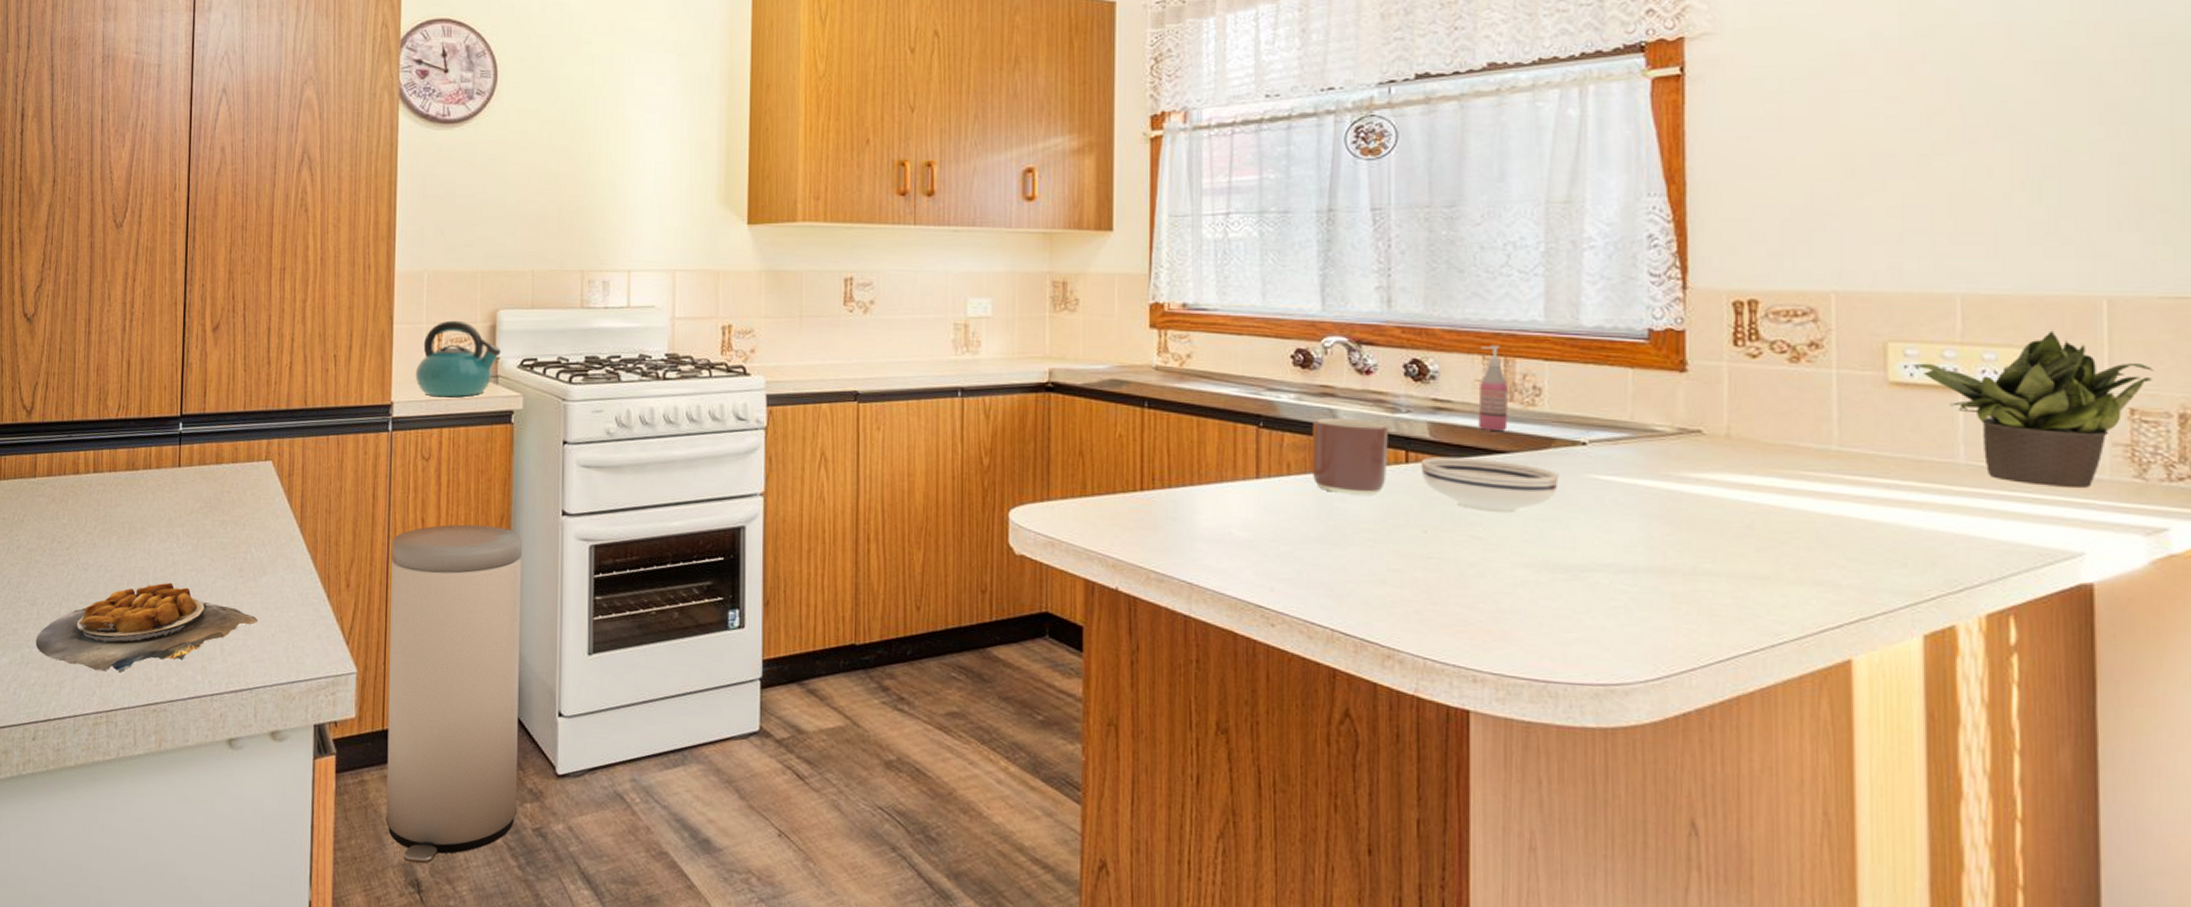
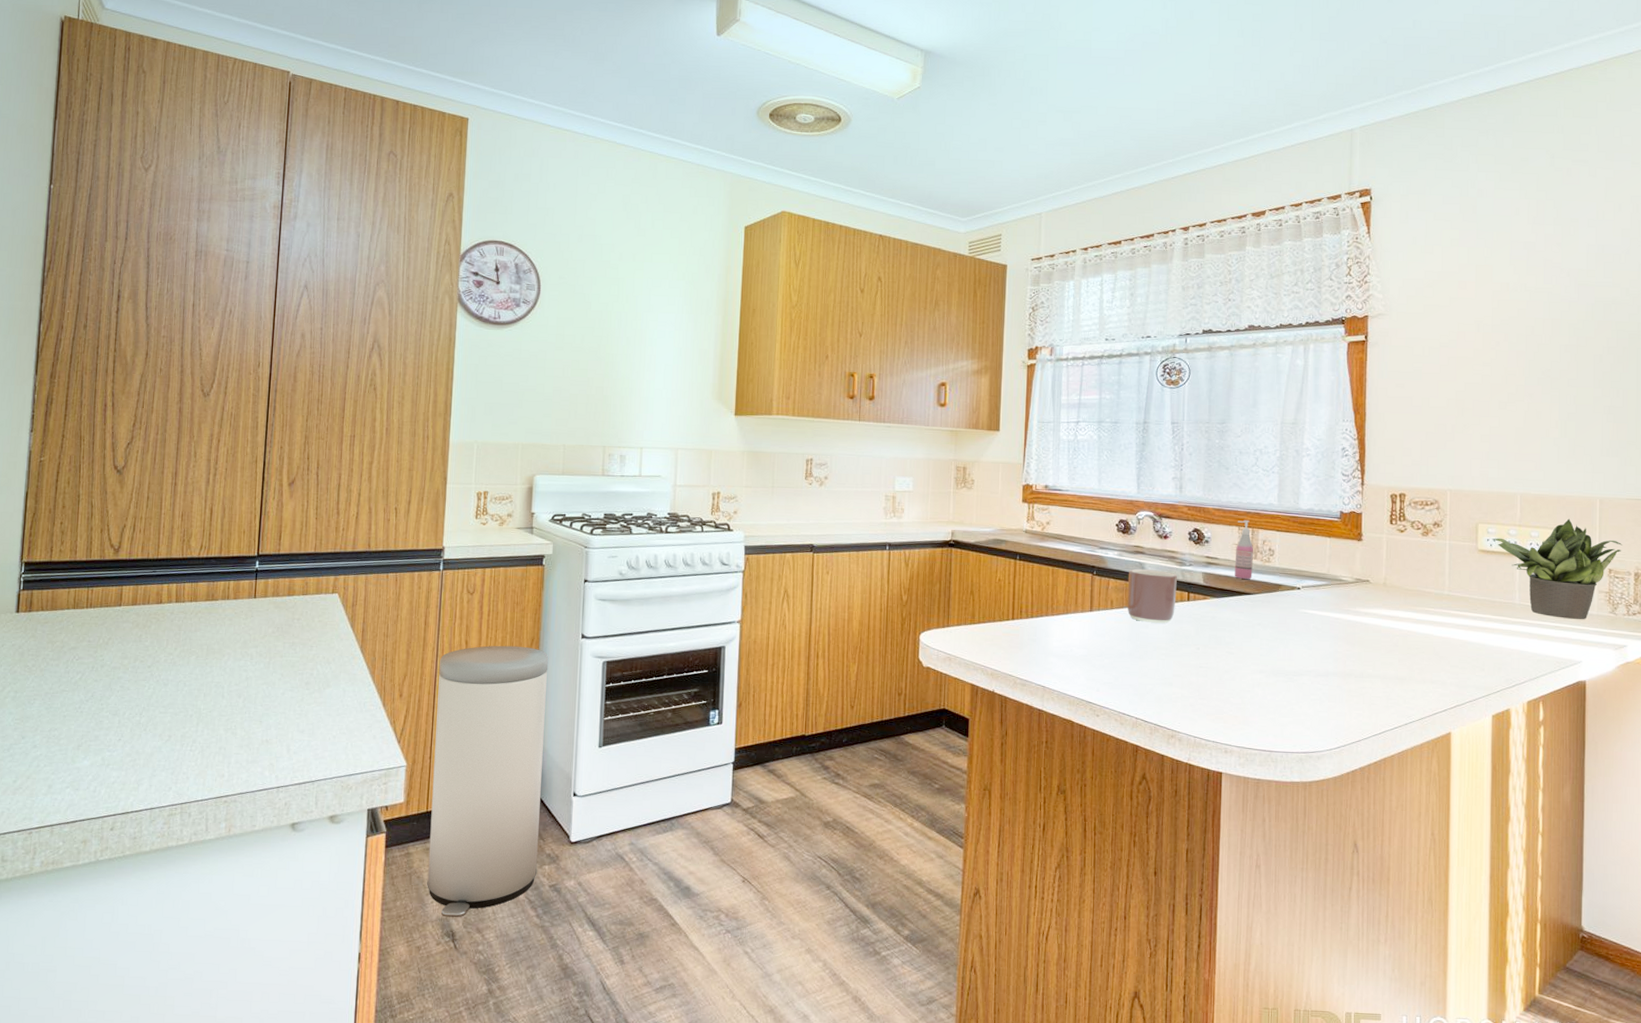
food container: present [35,582,259,673] -> none [116,694,322,771]
kettle: present [415,320,501,398] -> none [464,482,536,544]
bowl: present [1420,456,1559,514] -> none [1197,596,1283,636]

